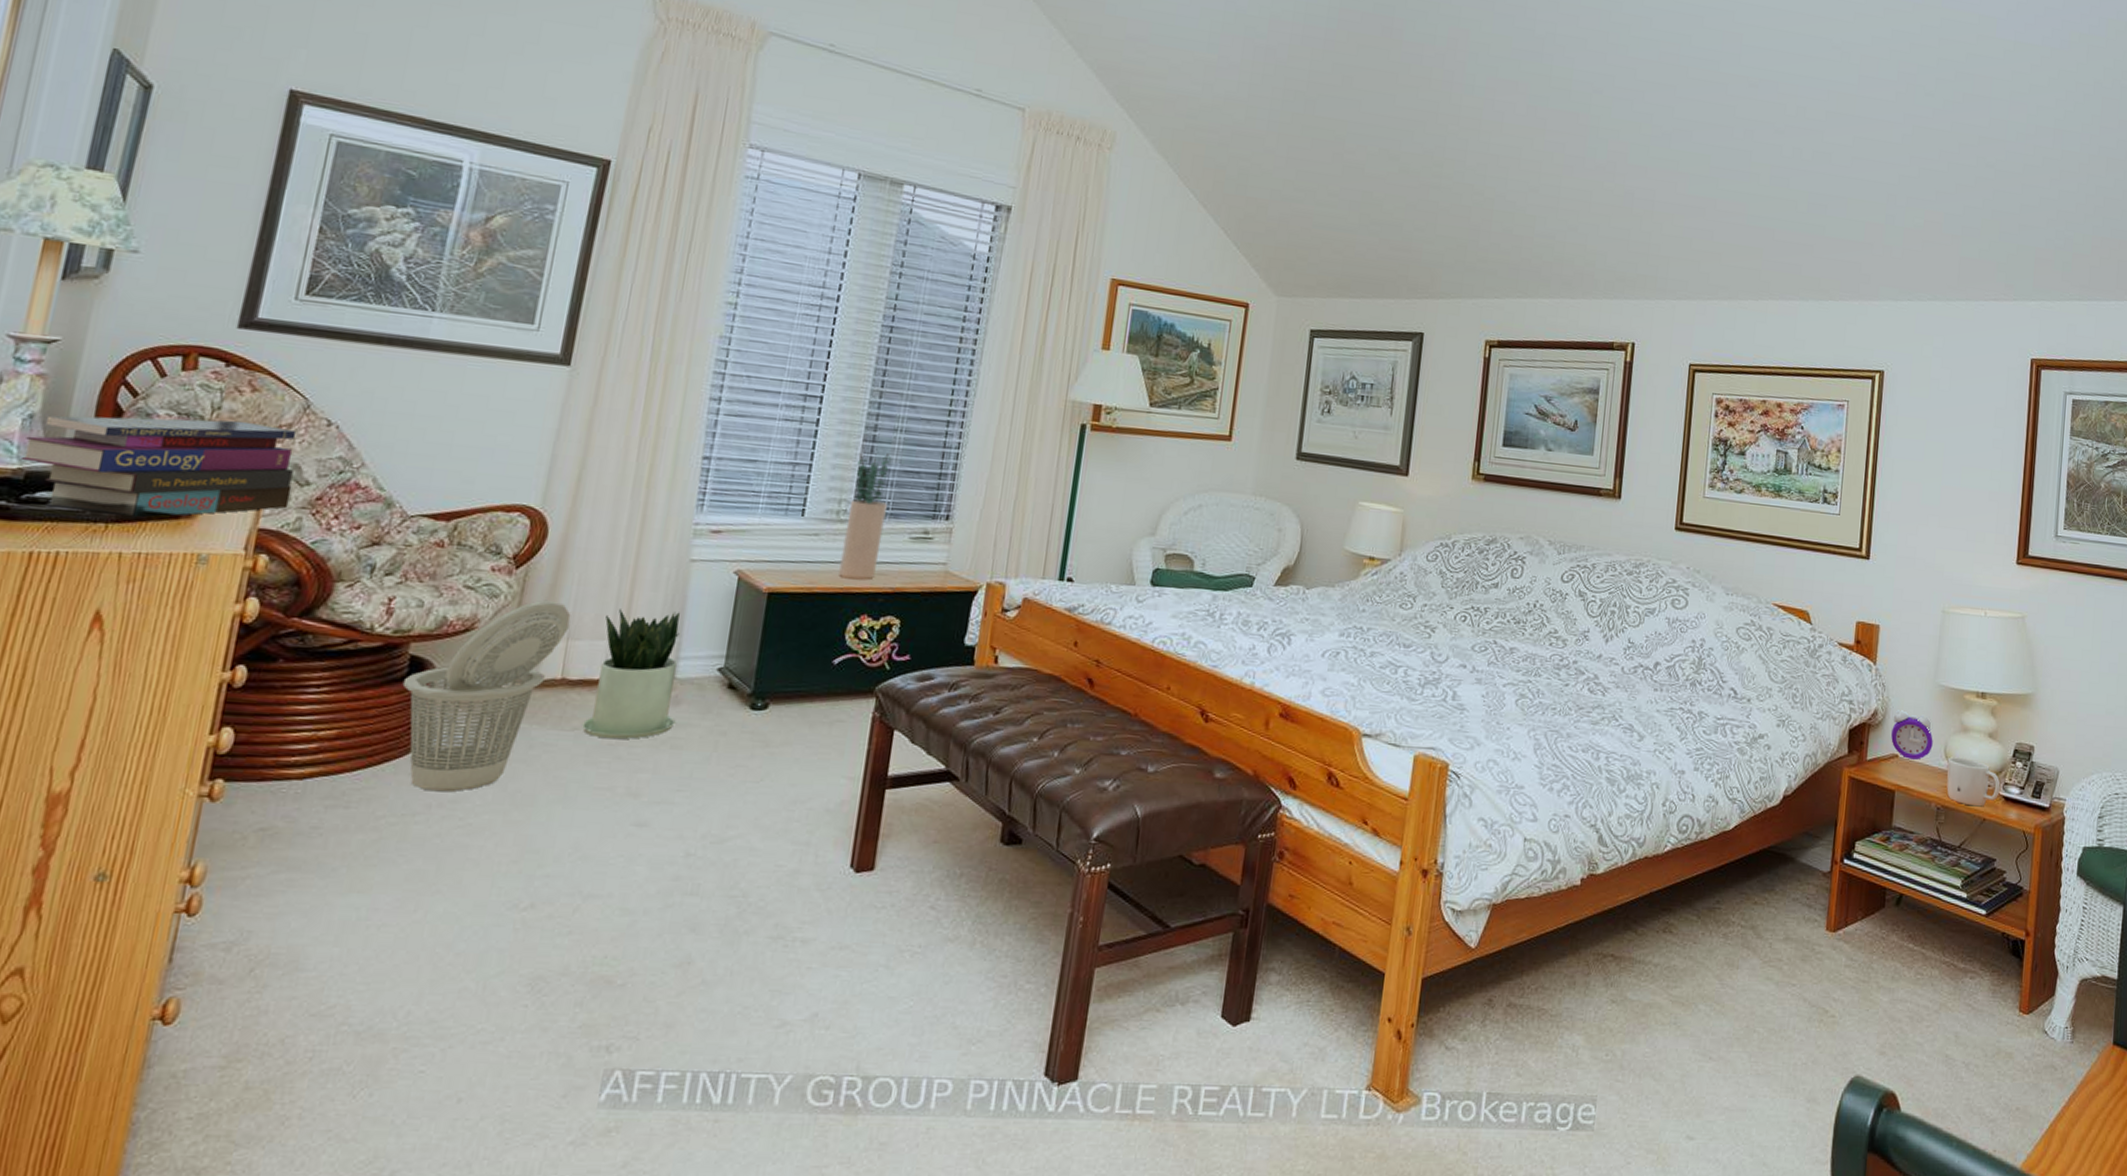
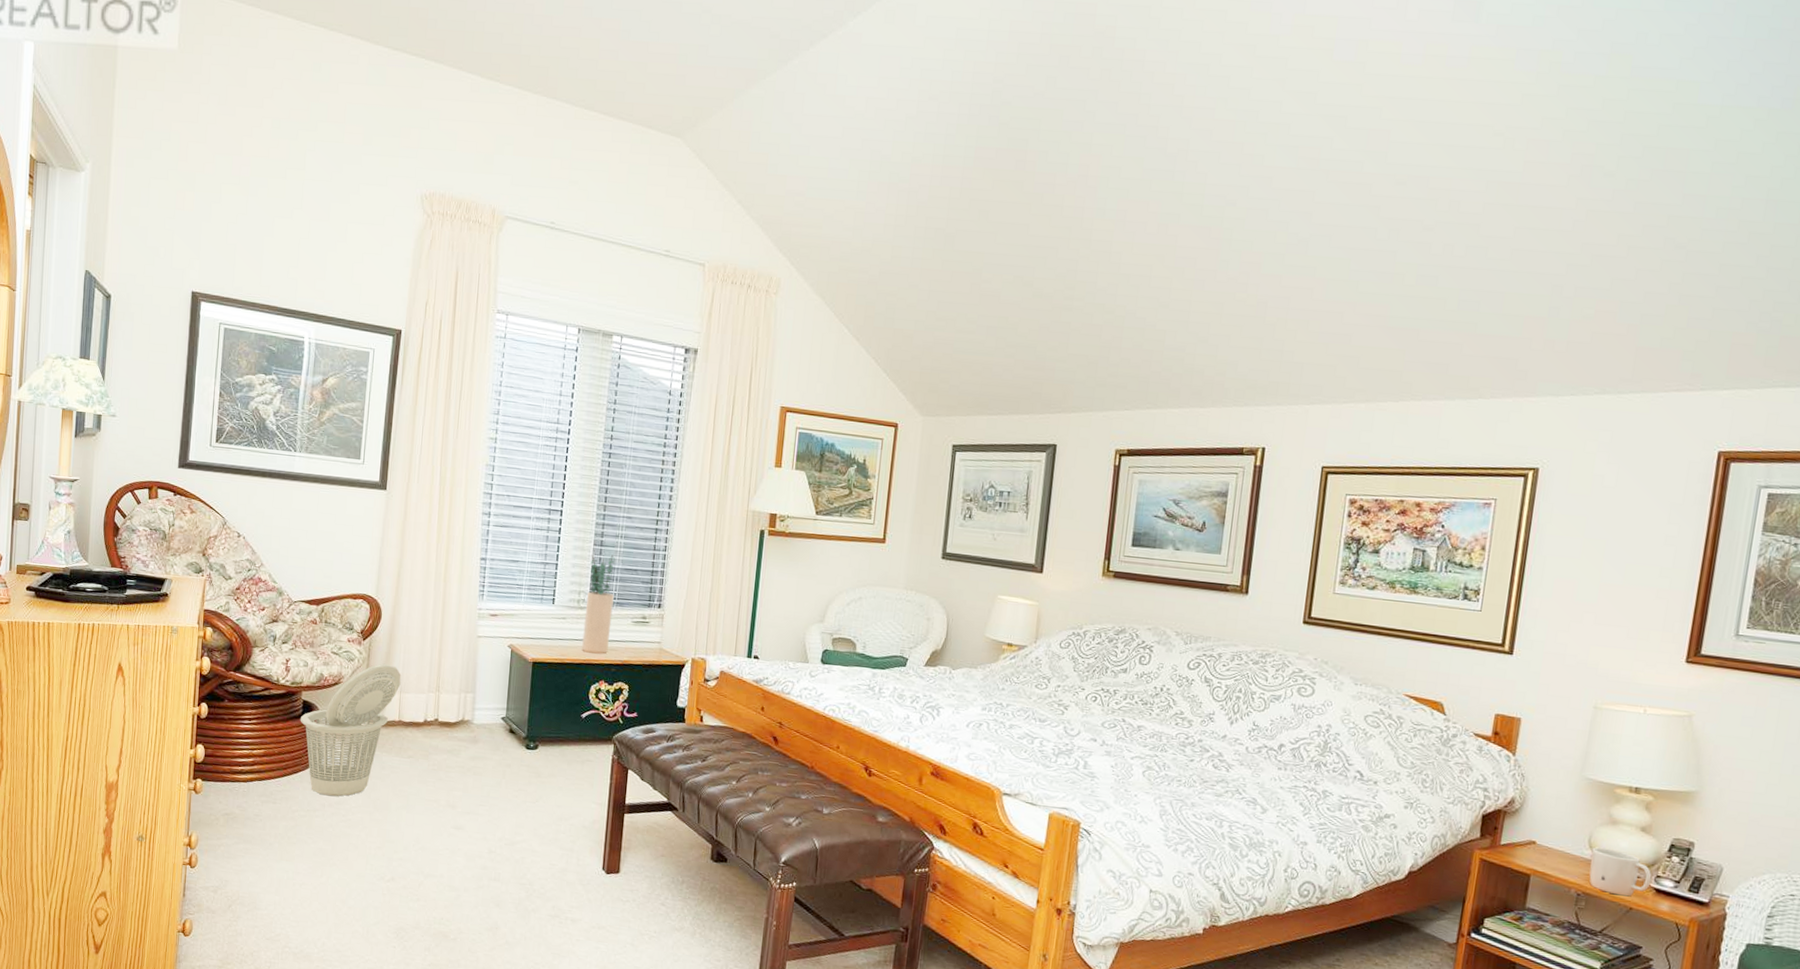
books: present [22,415,297,518] -> none [67,531,221,602]
planter: present [581,609,680,740] -> none [414,671,476,766]
alarm clock: present [1891,711,1933,760] -> none [1528,801,1577,847]

